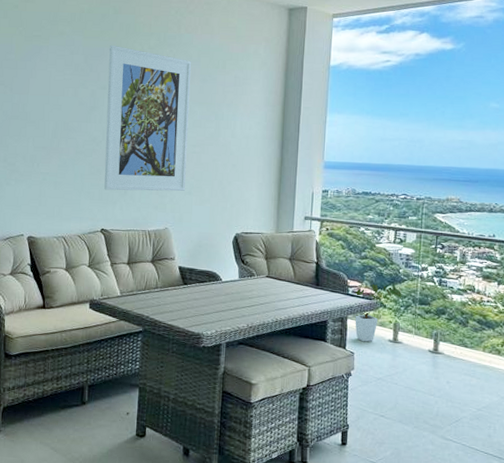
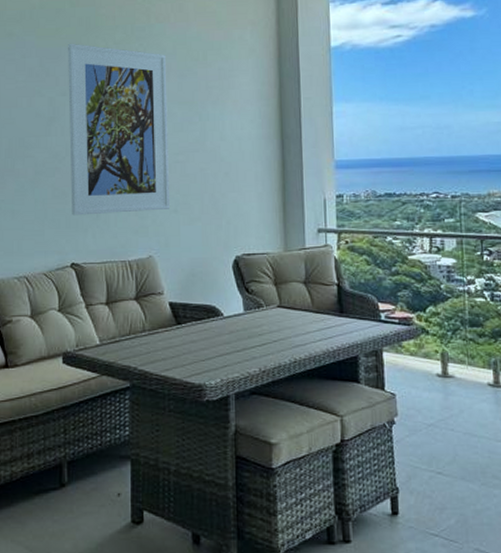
house plant: present [346,281,402,342] -> none [377,304,447,380]

